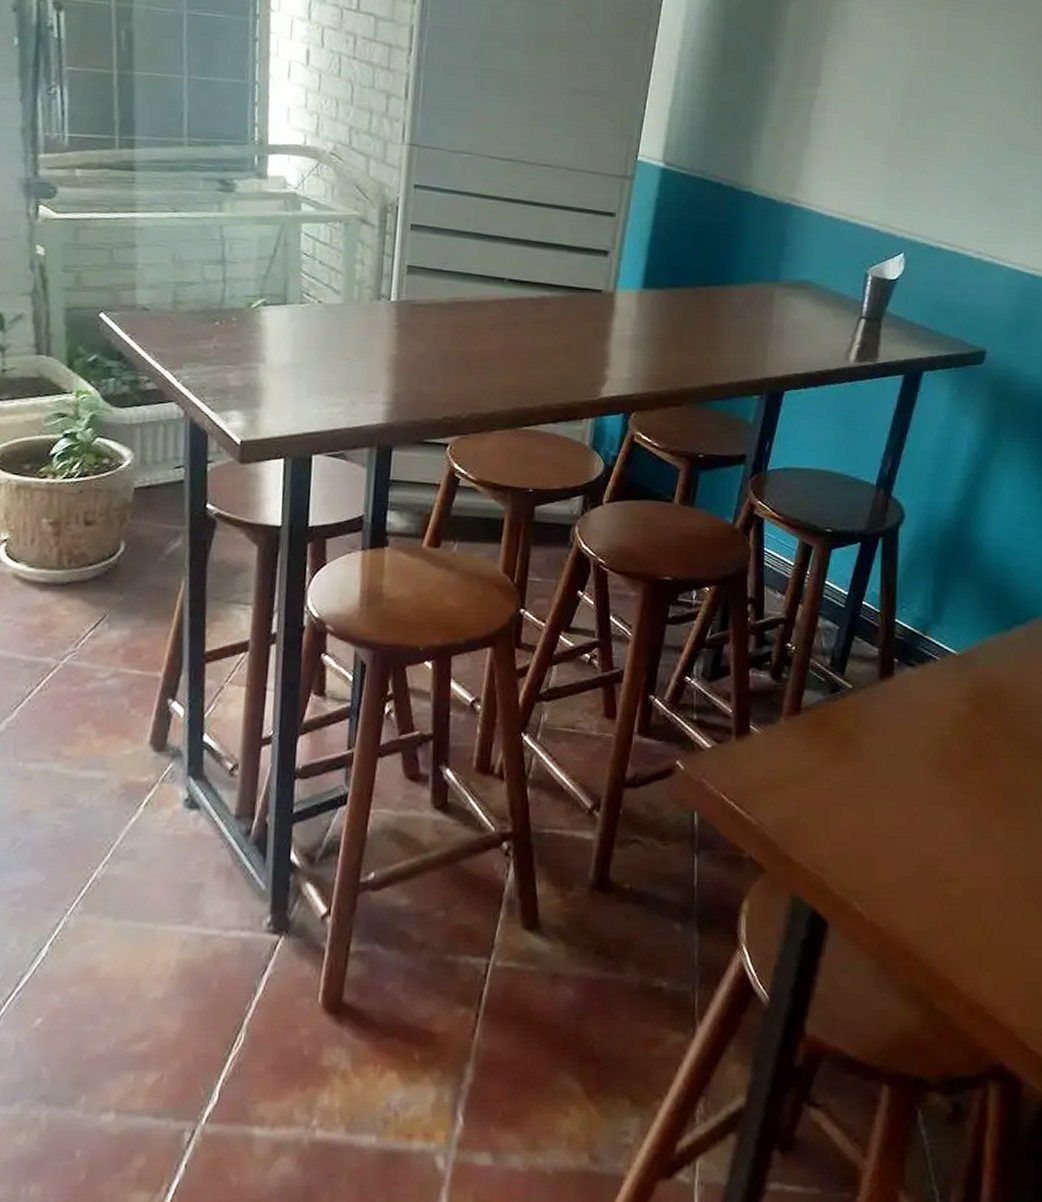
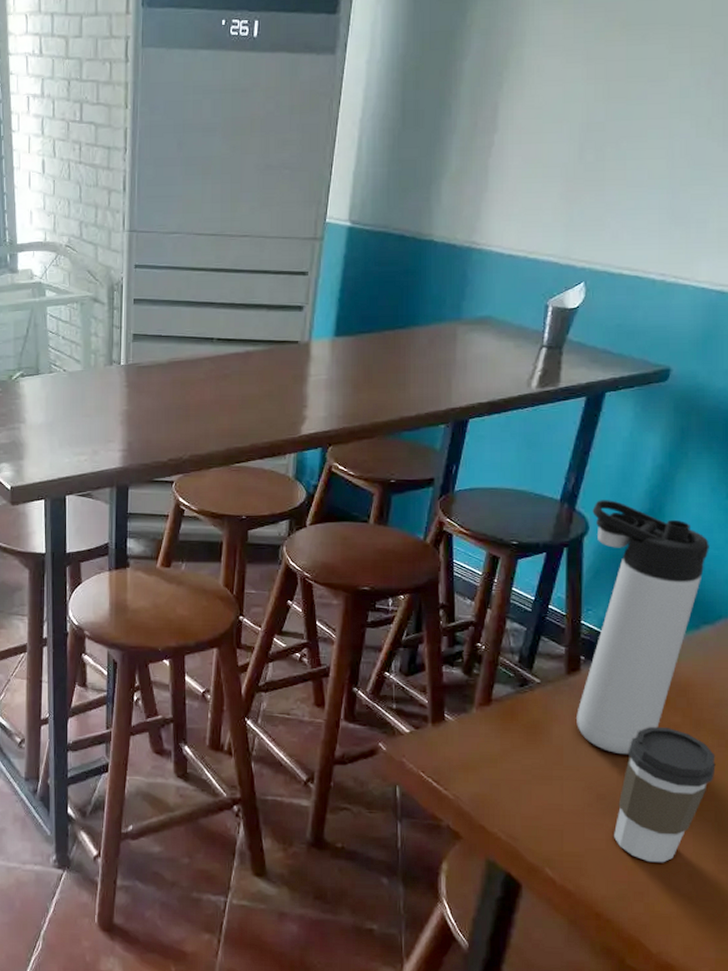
thermos bottle: none [889,487,1021,769] -> present [577,500,709,755]
coffee cup: none [925,736,1026,890] -> present [614,726,716,863]

